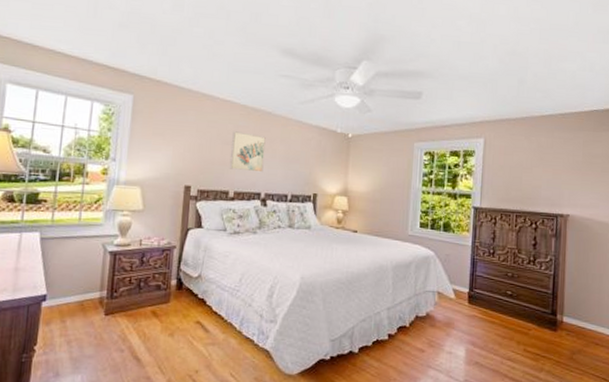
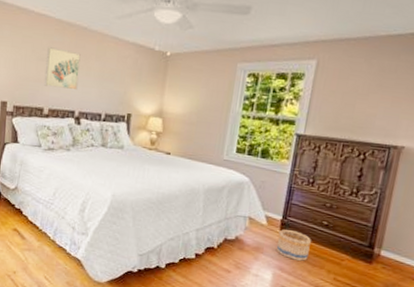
basket: none [466,302,498,334] -> present [276,229,311,261]

